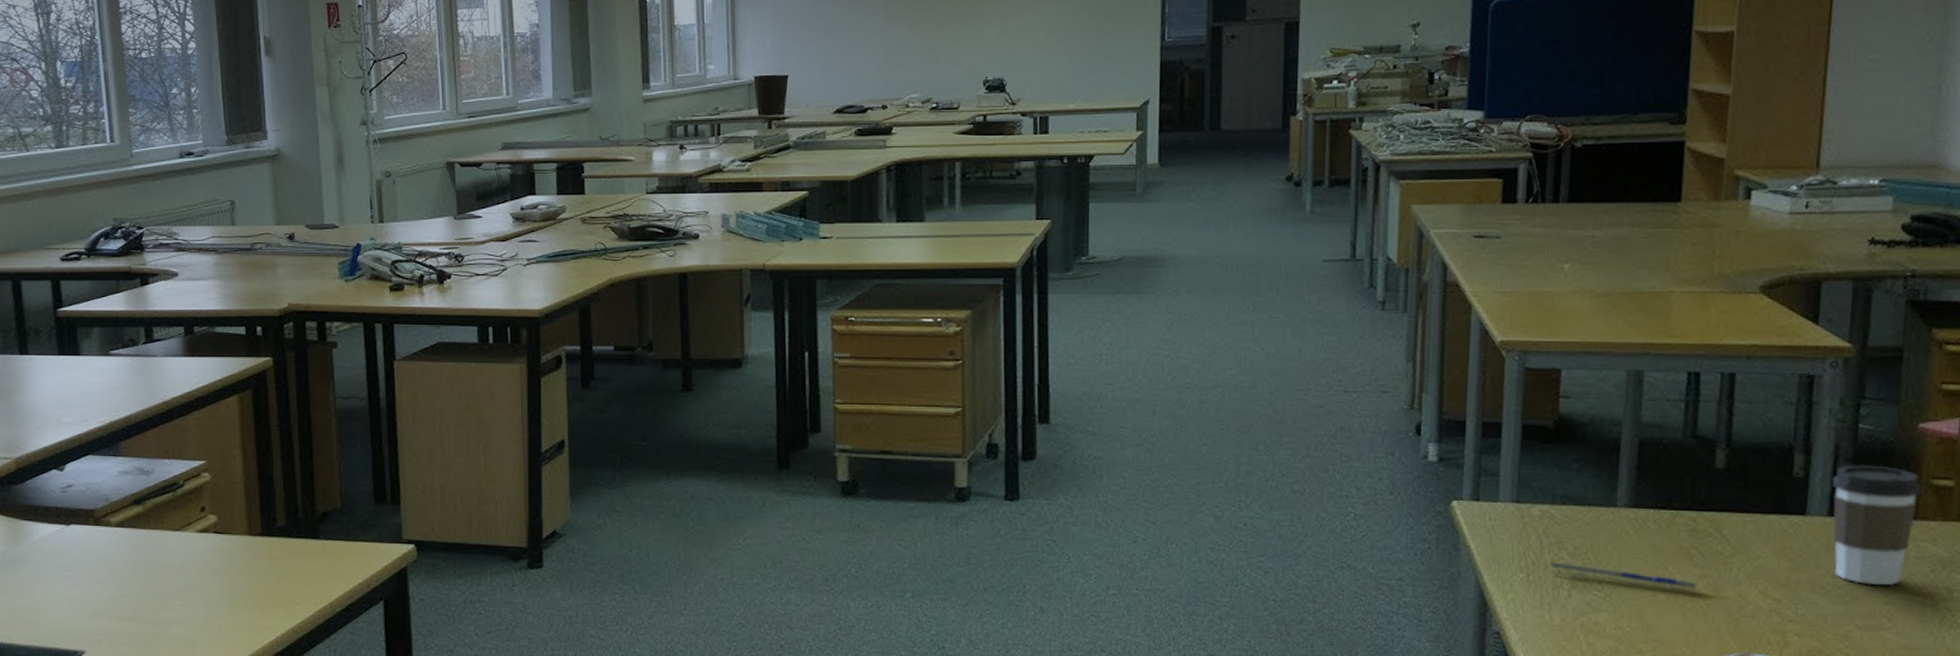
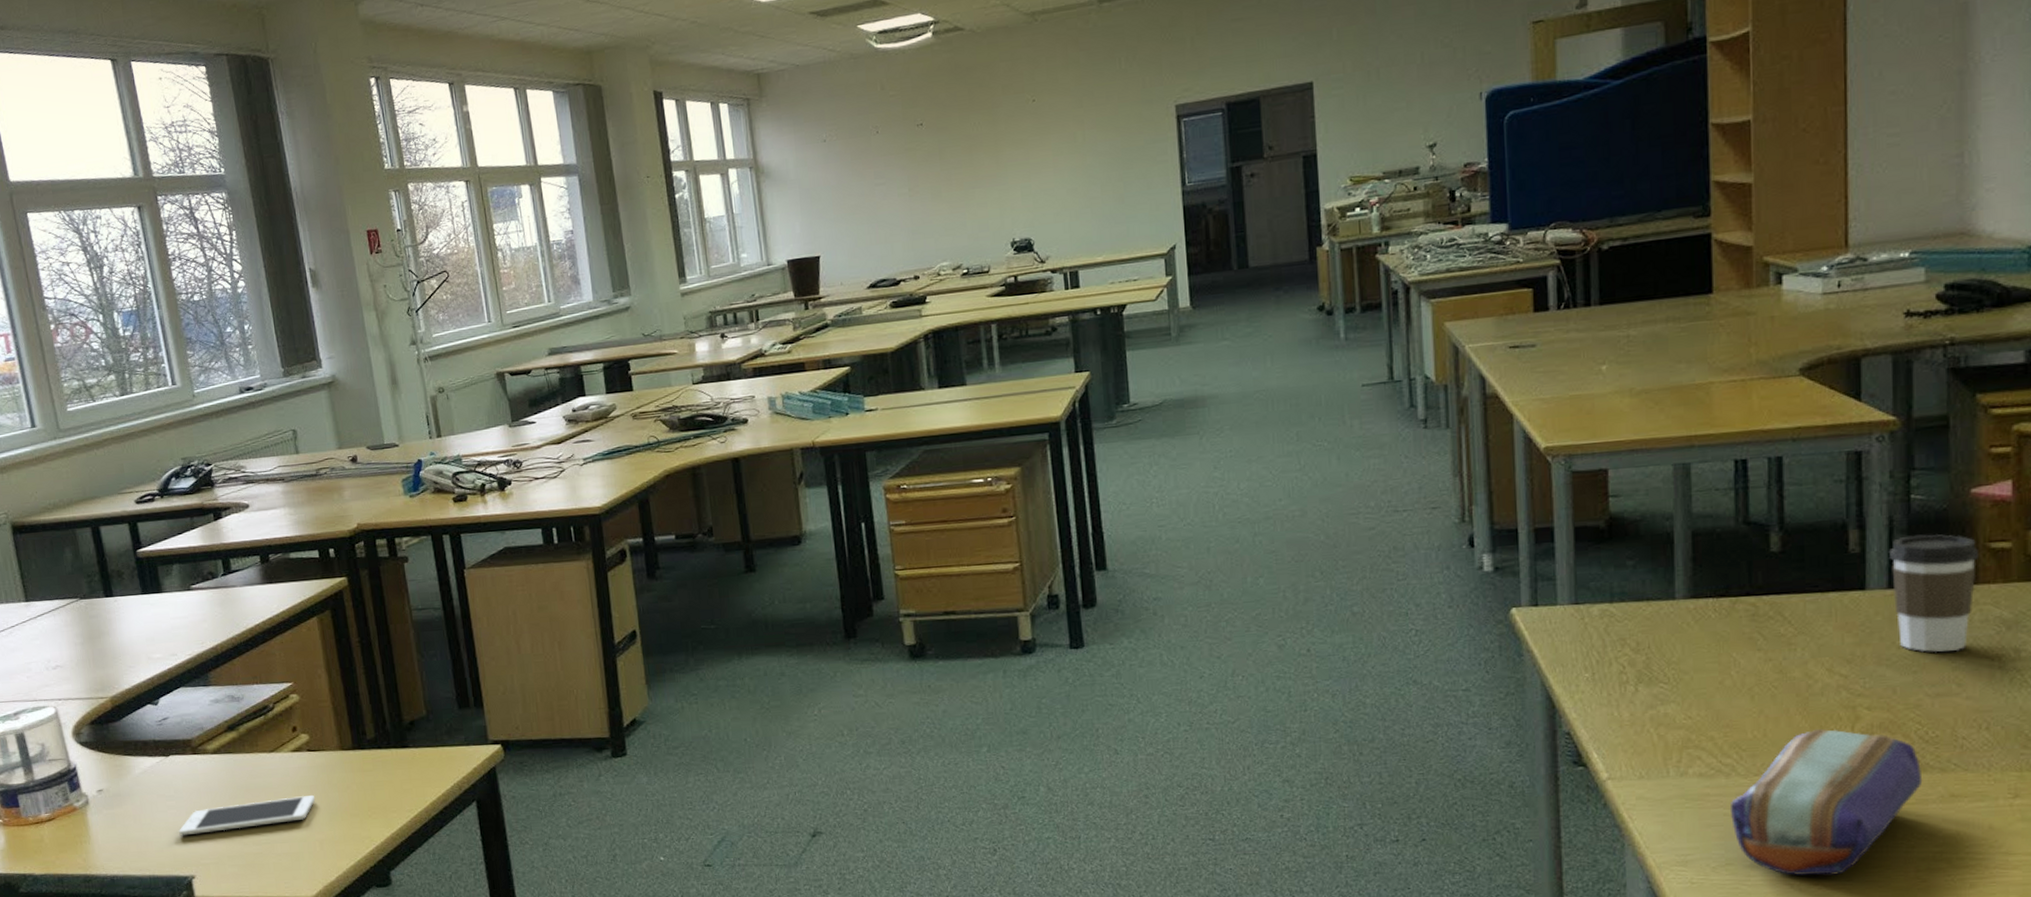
cell phone: none [73,579,217,609] -> present [179,795,315,836]
pen: present [1546,562,1697,589] -> none [1610,658,1763,673]

